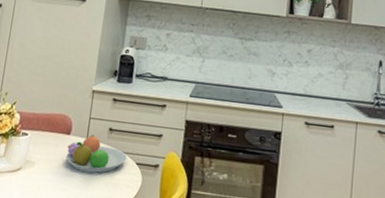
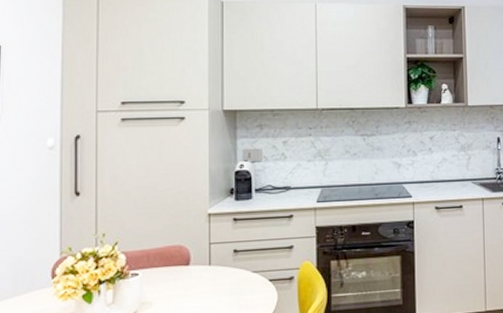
fruit bowl: present [66,135,127,173] -> none [188,260,258,301]

